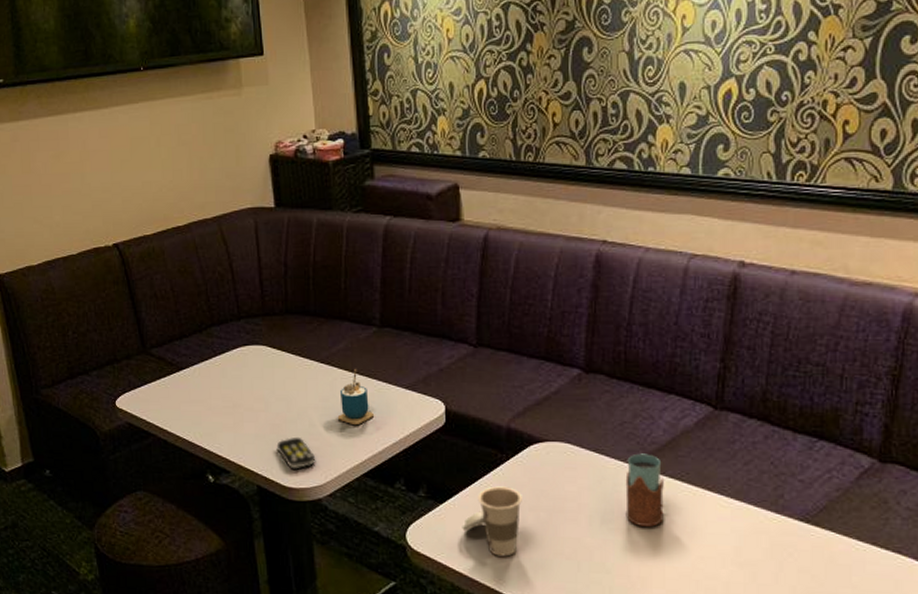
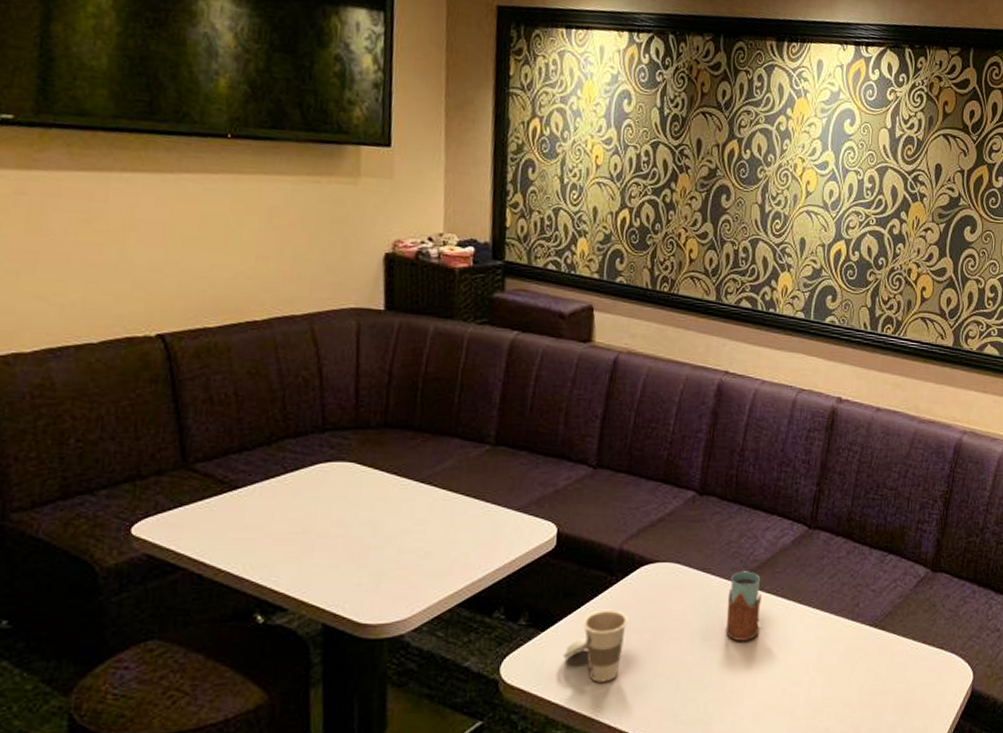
remote control: present [276,436,316,469] -> none [353,565,403,603]
cup: present [337,368,374,426] -> none [433,489,477,551]

